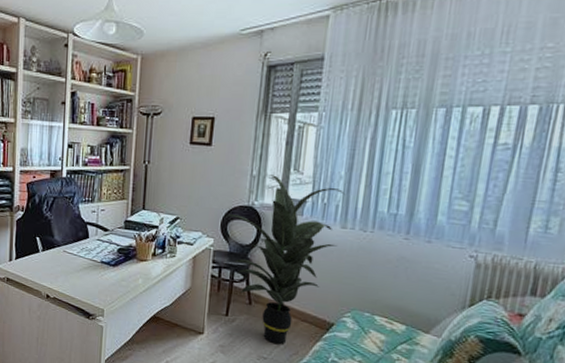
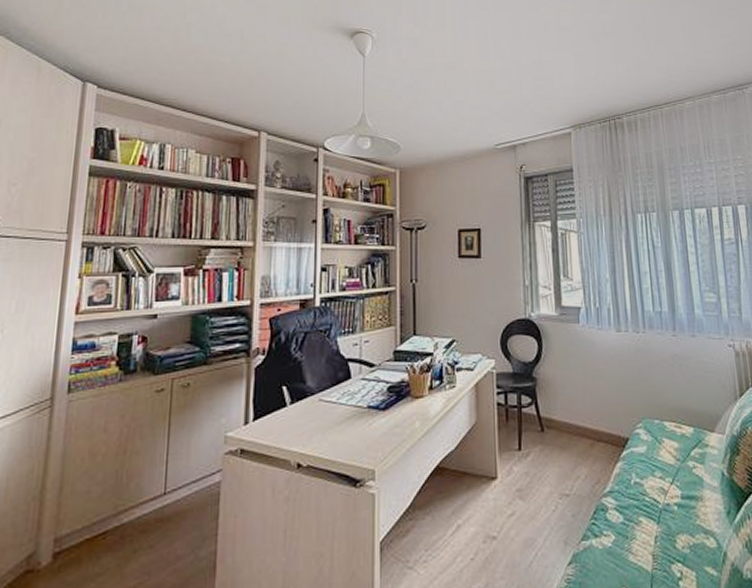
indoor plant: present [223,175,346,344] -> none [501,283,617,474]

